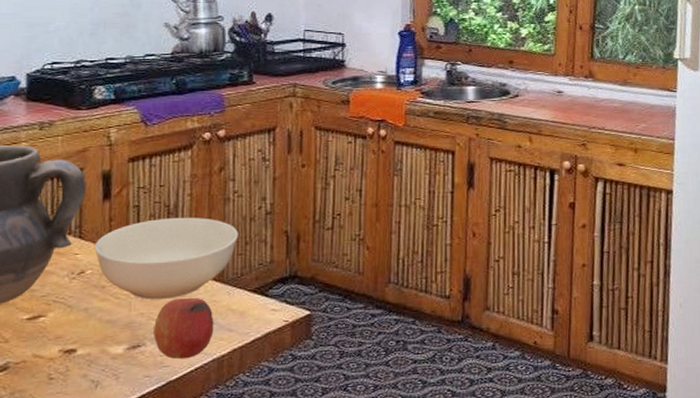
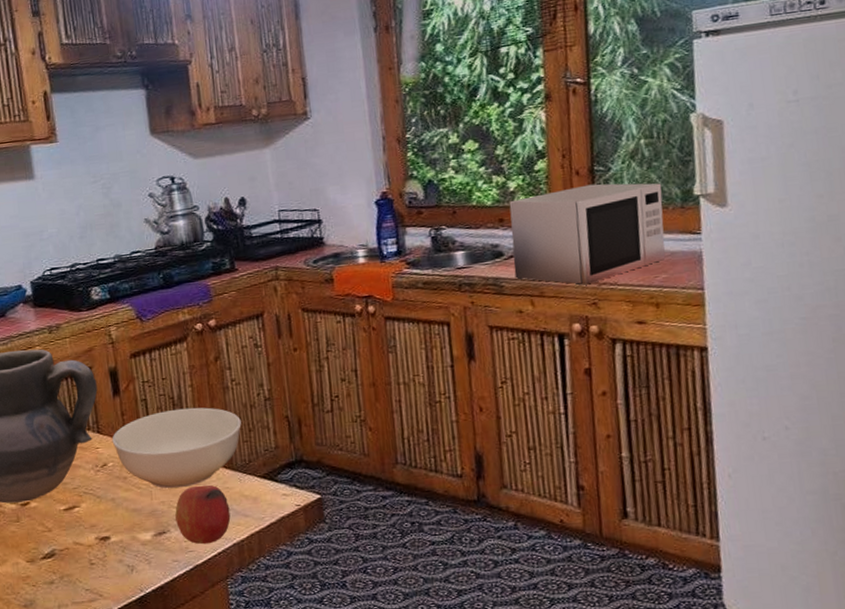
microwave: none [518,39,649,127] -> present [509,183,666,286]

